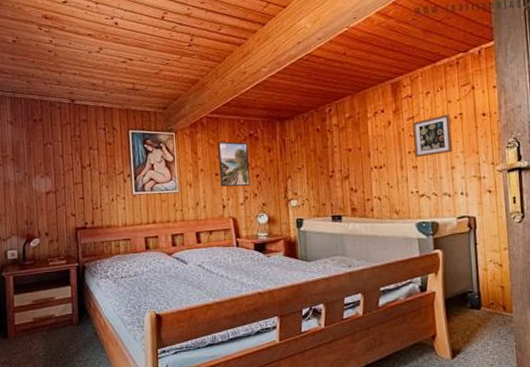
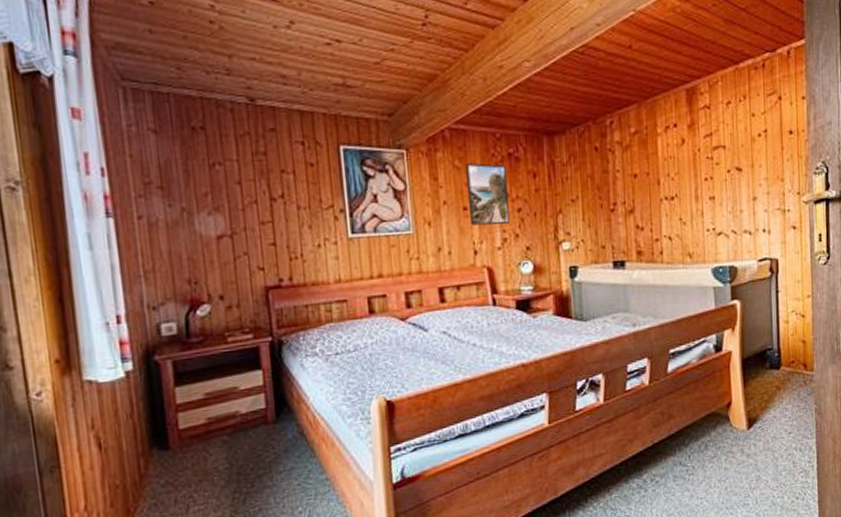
picture frame: present [412,114,453,157] -> none [710,131,755,185]

